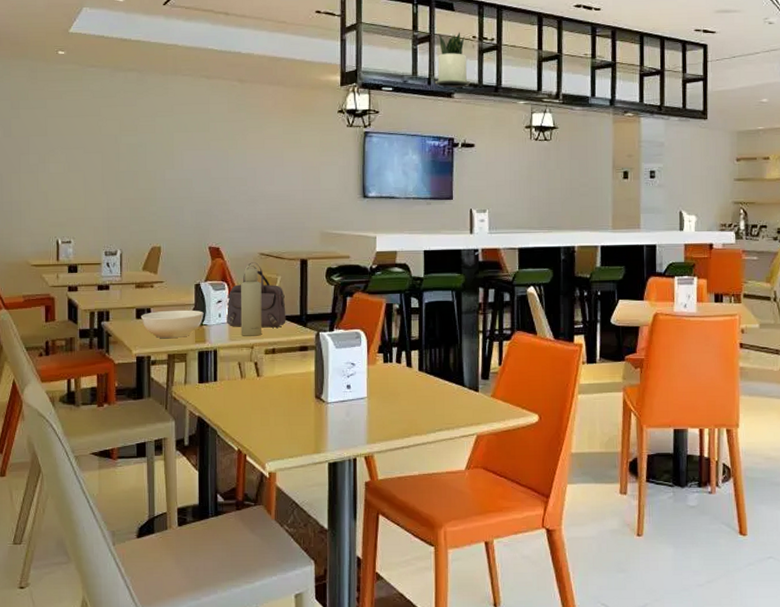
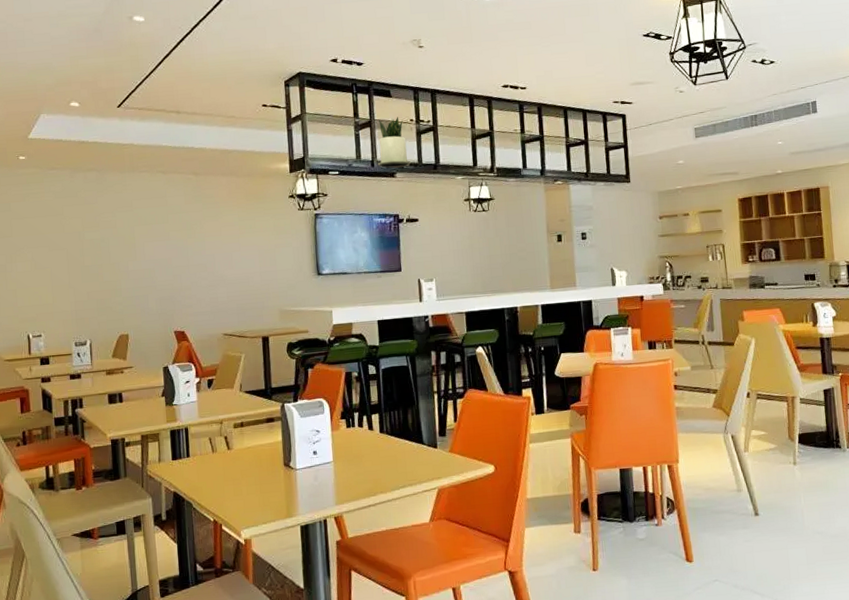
bowl: present [140,310,204,339] -> none [112,391,173,421]
handbag: present [227,262,286,328] -> none [195,342,252,405]
bottle: present [240,264,262,337] -> none [207,345,230,414]

